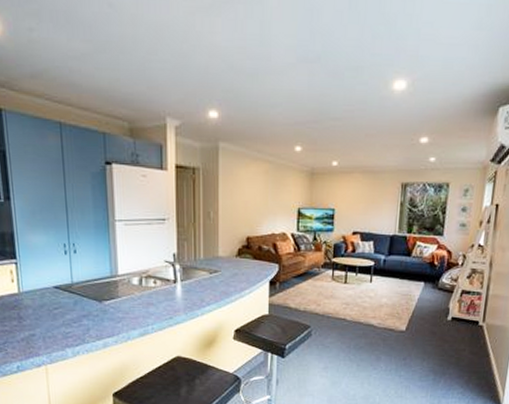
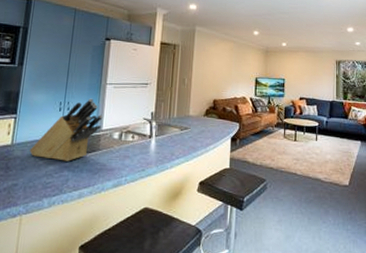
knife block: none [40,238,117,310] -> present [29,98,103,161]

